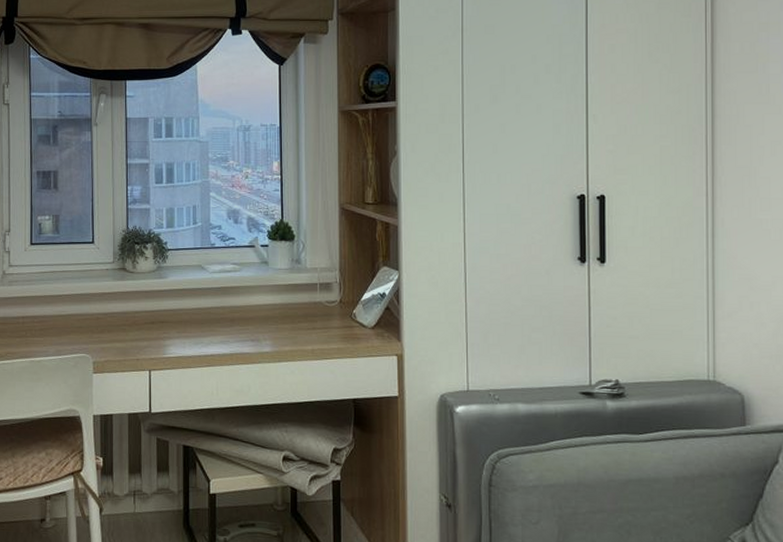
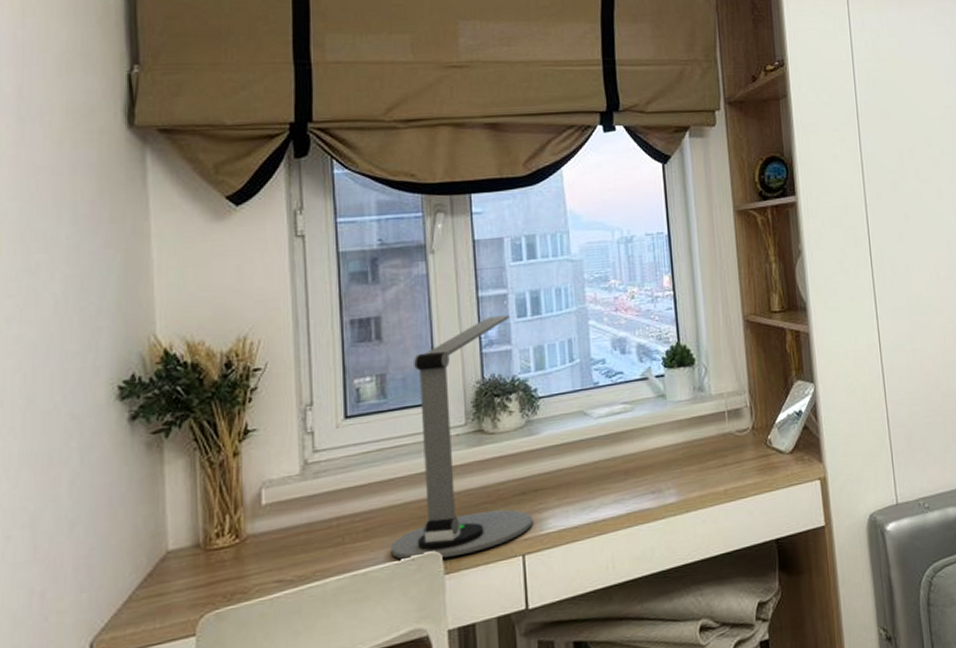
desk lamp: none [57,180,159,361] -> present [390,314,533,561]

